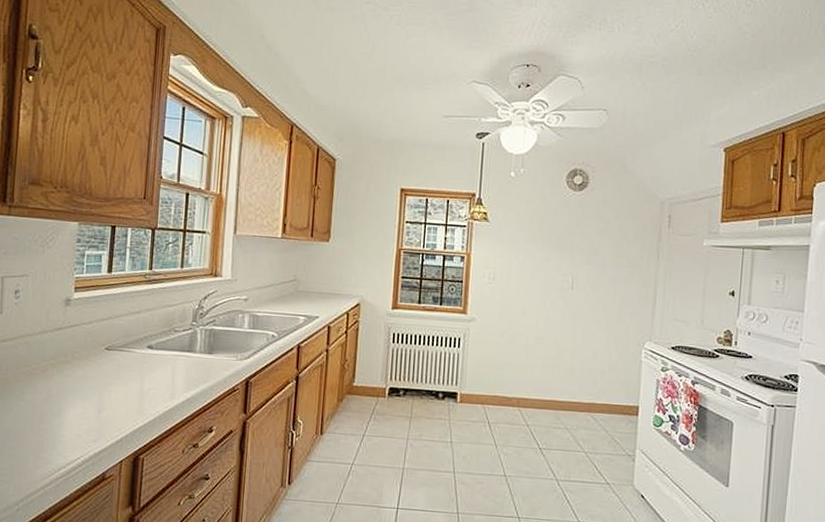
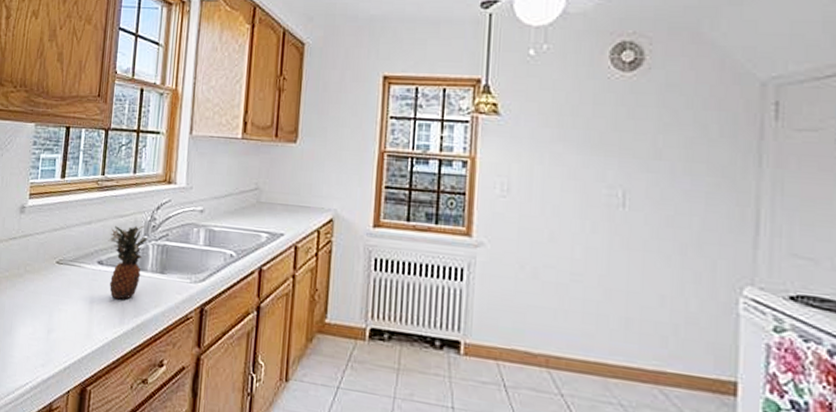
fruit: none [157,313,196,379] -> present [108,225,148,300]

